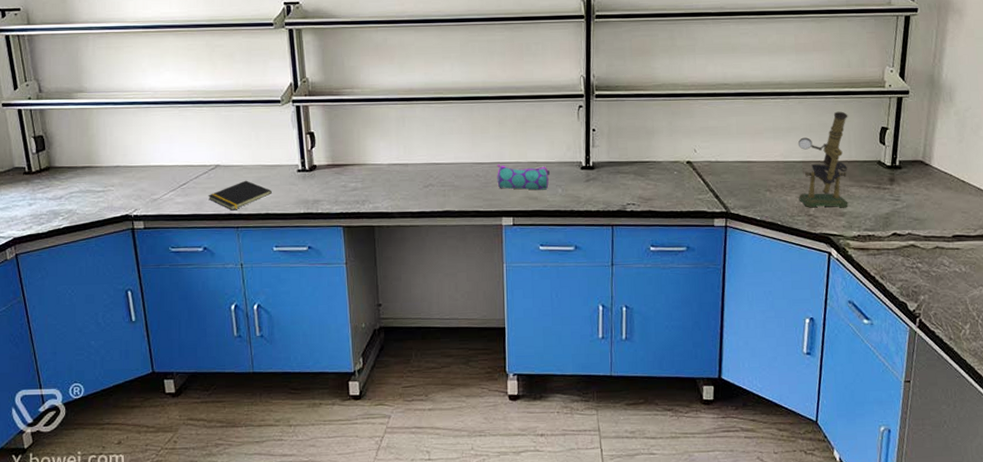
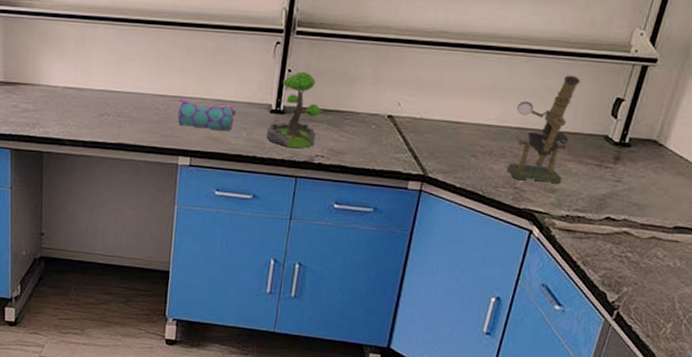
plant: none [580,130,628,199] -> present [266,72,323,148]

